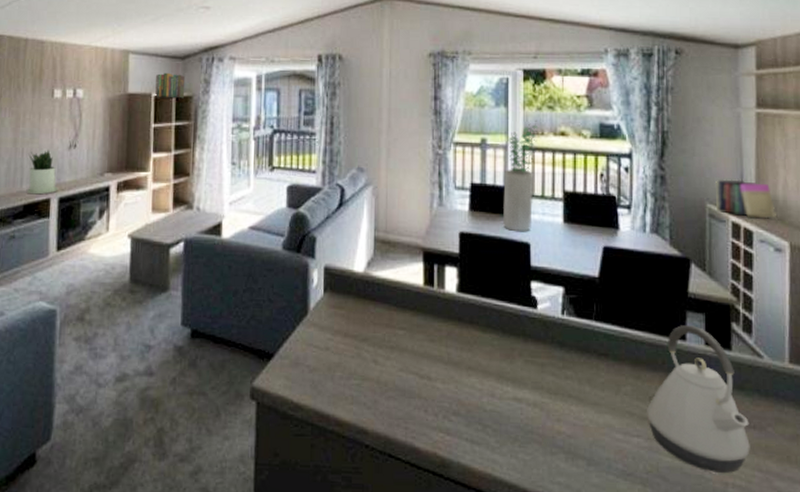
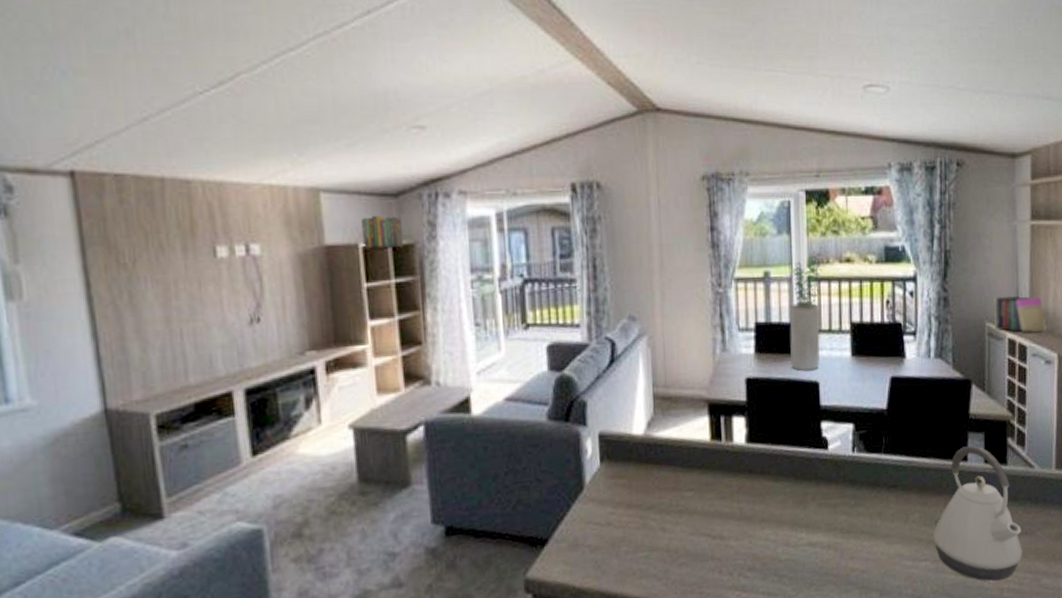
planter: present [26,150,59,195] -> none [190,328,243,389]

